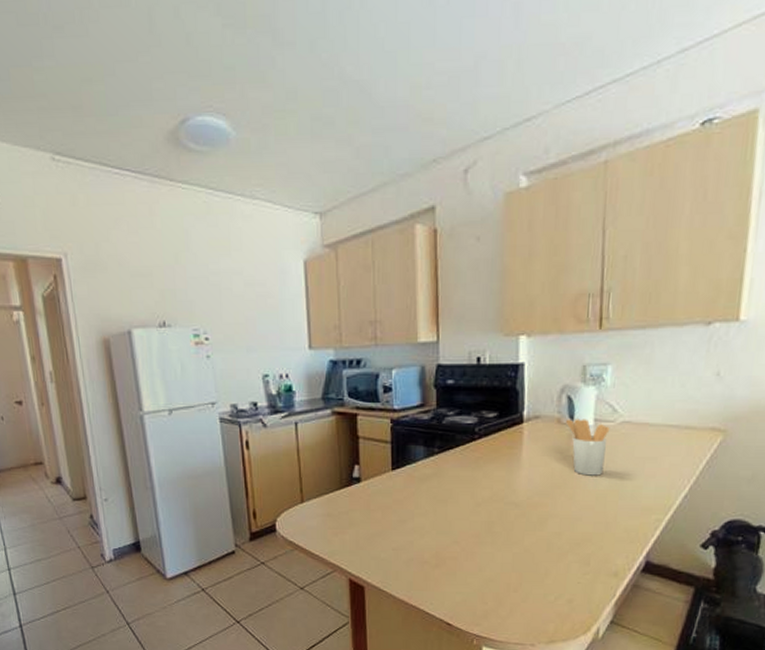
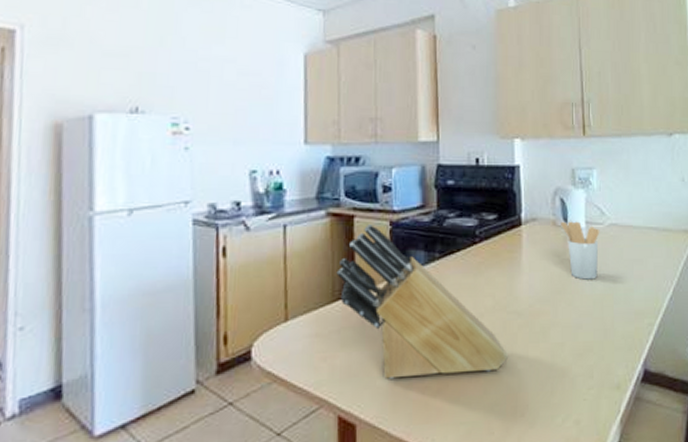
knife block: none [343,422,504,553] -> present [336,224,508,379]

